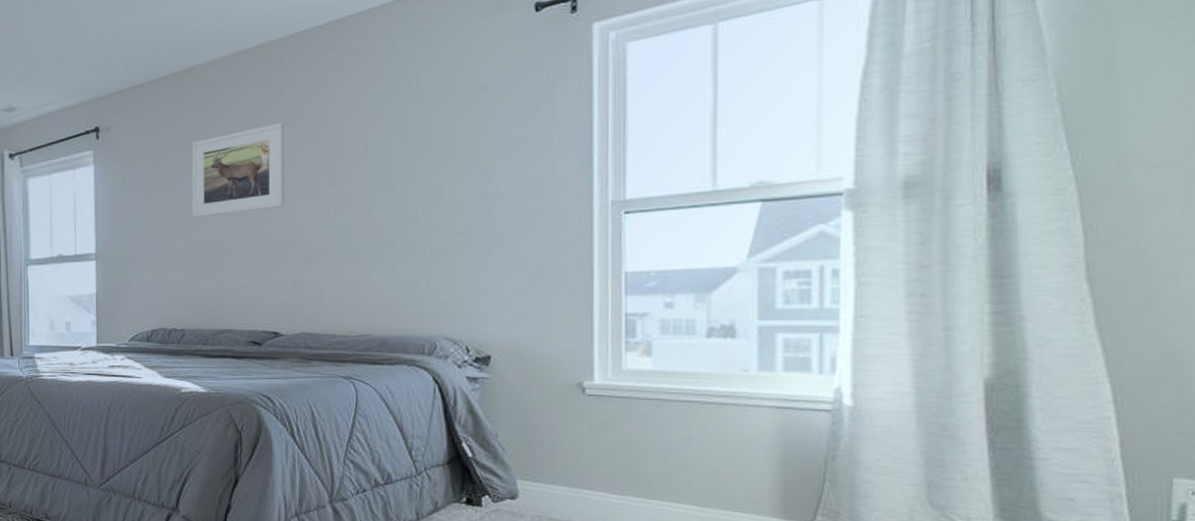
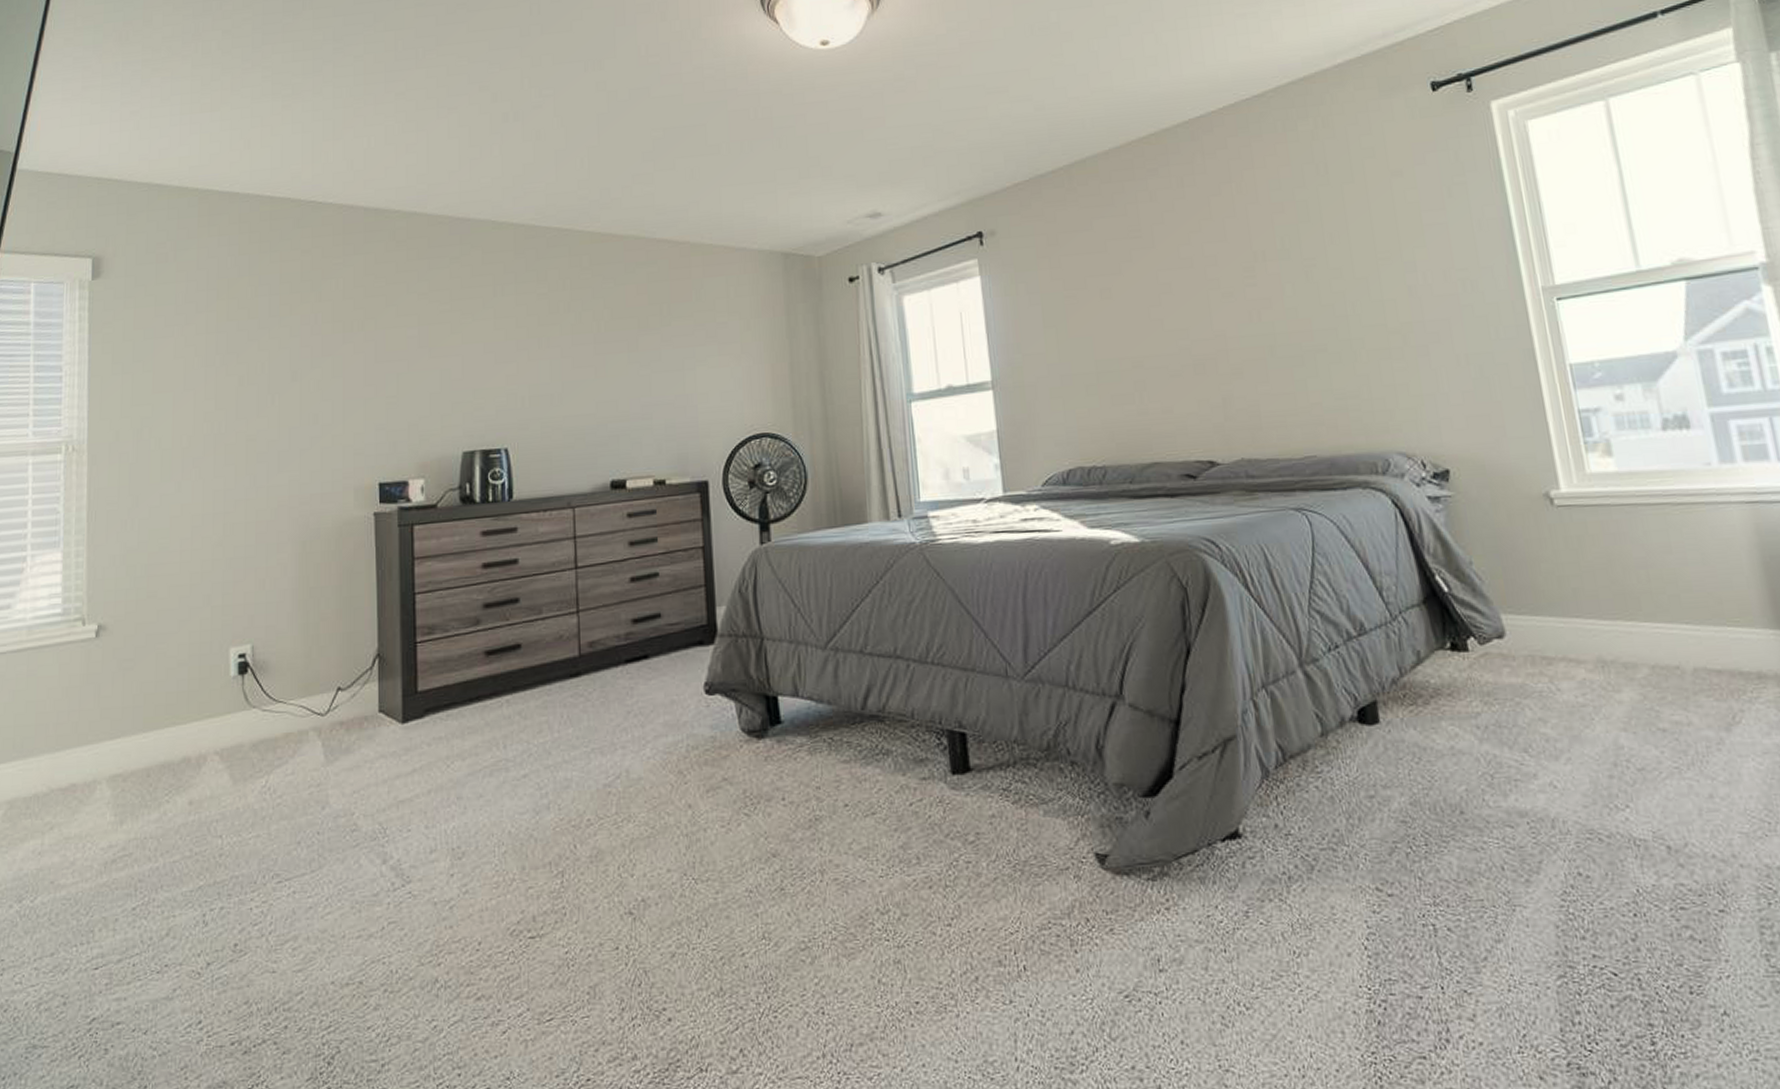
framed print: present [191,122,285,218] -> none [1090,218,1202,332]

